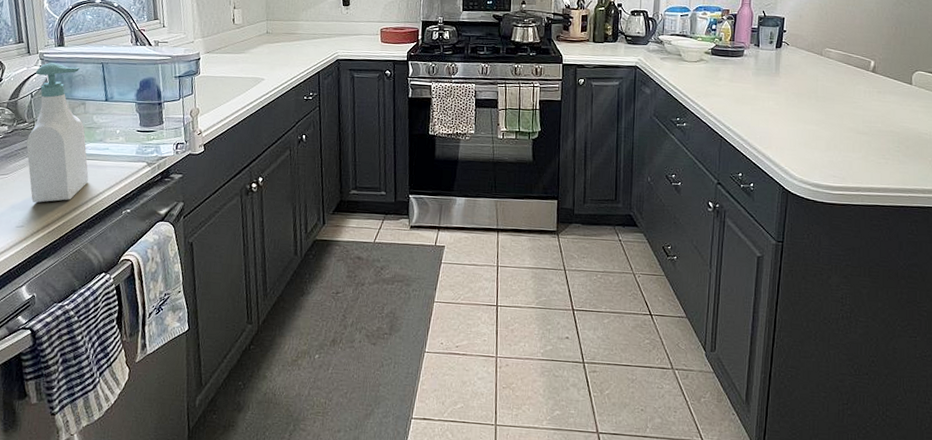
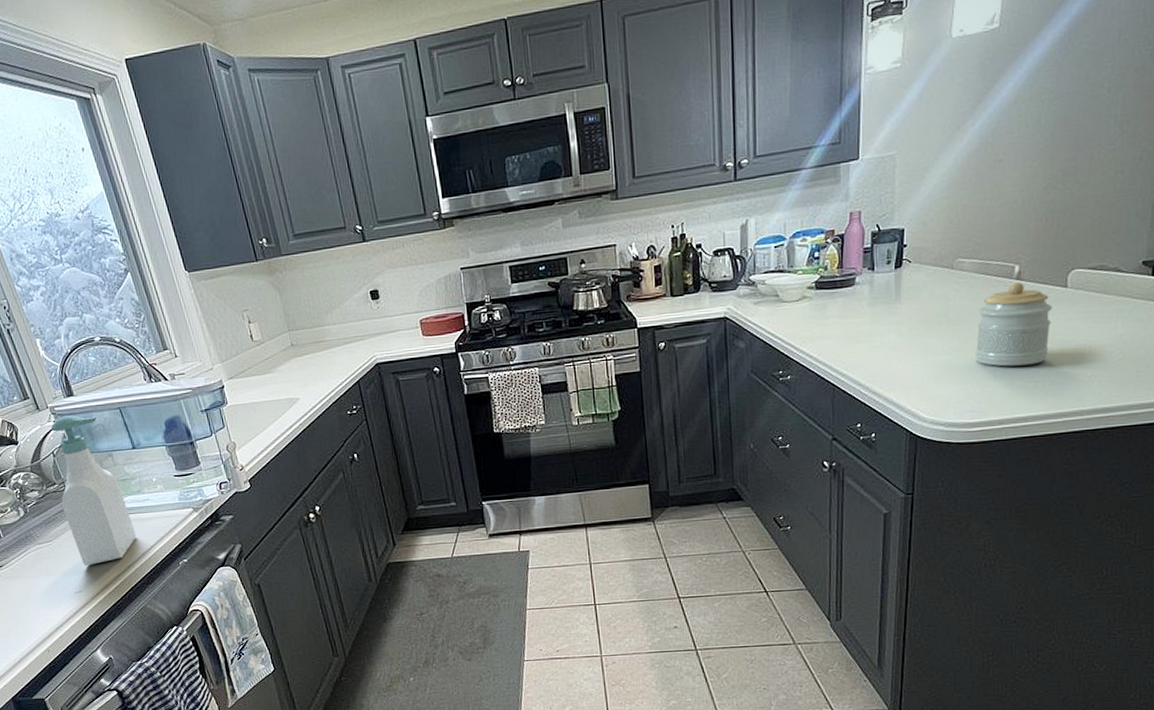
jar: none [838,74,900,144] -> present [975,282,1052,367]

